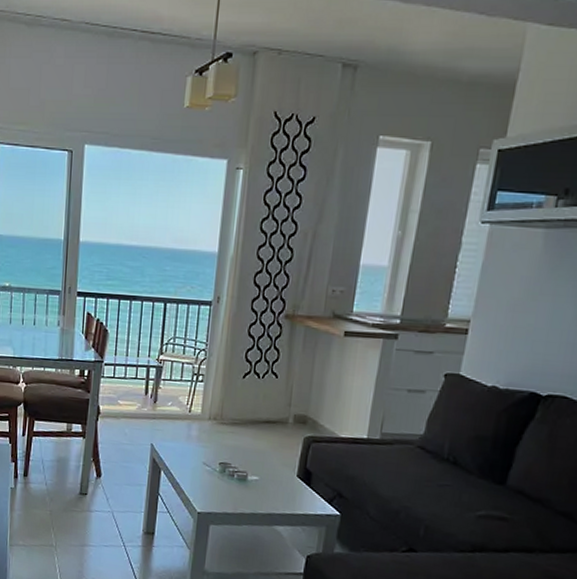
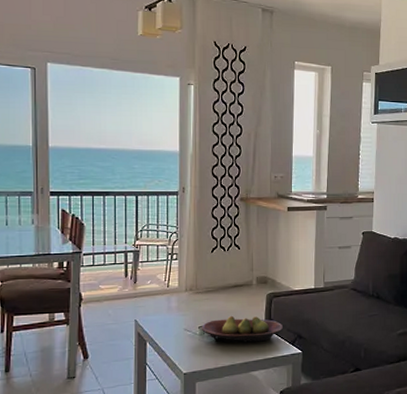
fruit bowl: none [223,455,320,494] -> present [202,315,283,343]

